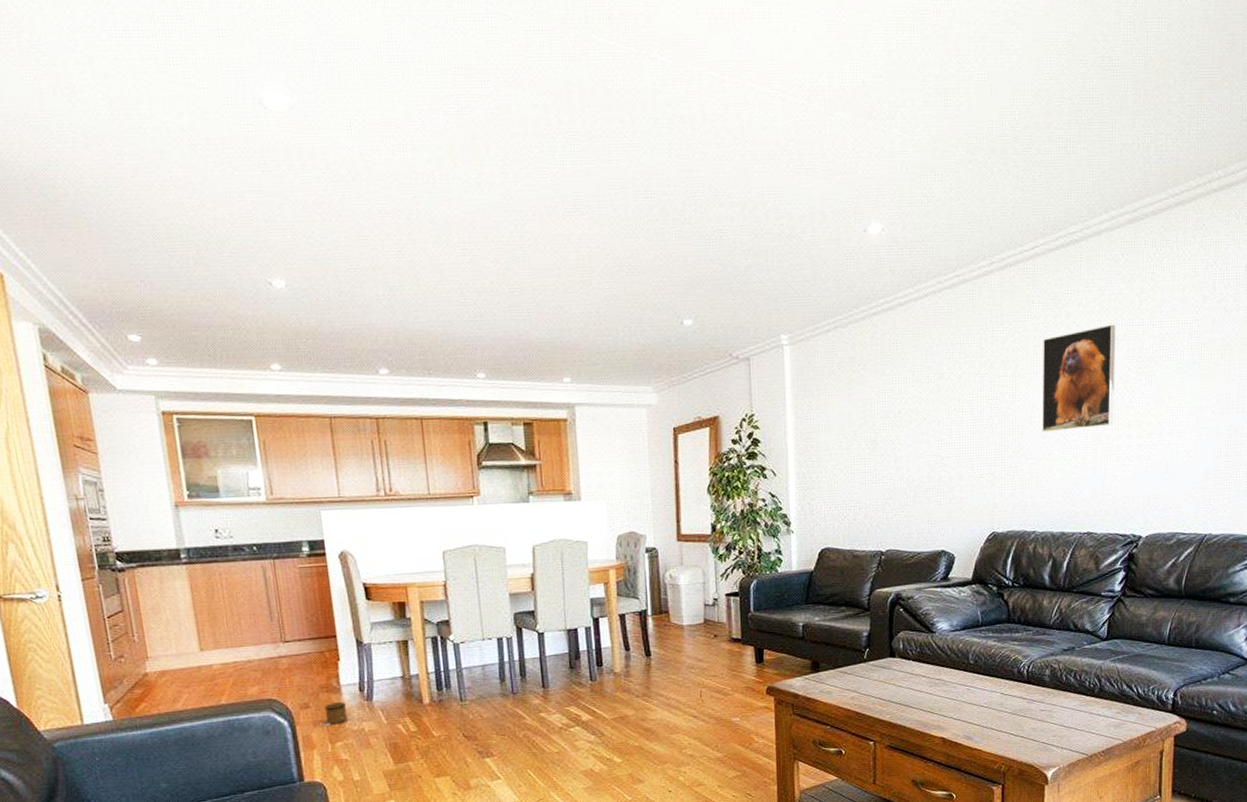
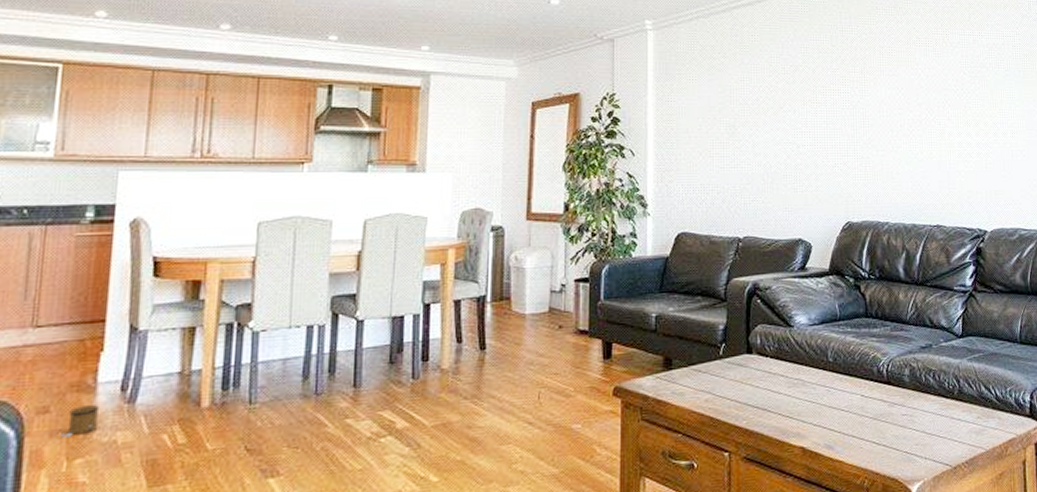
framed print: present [1042,324,1116,432] -> none [887,32,954,126]

